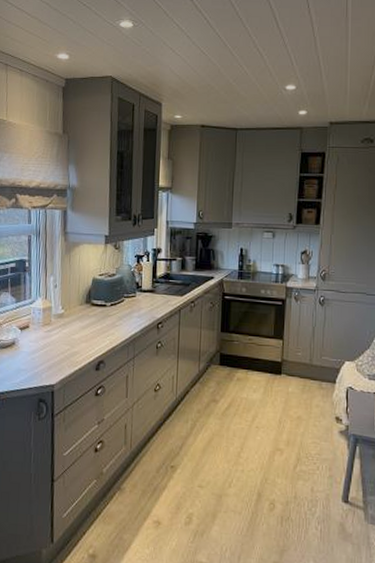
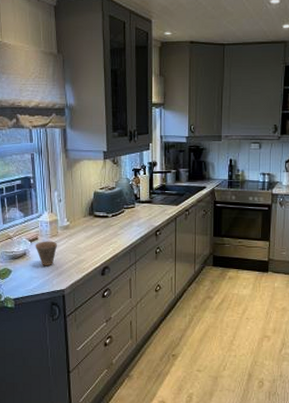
cup: none [25,329,50,358] -> present [35,241,58,266]

